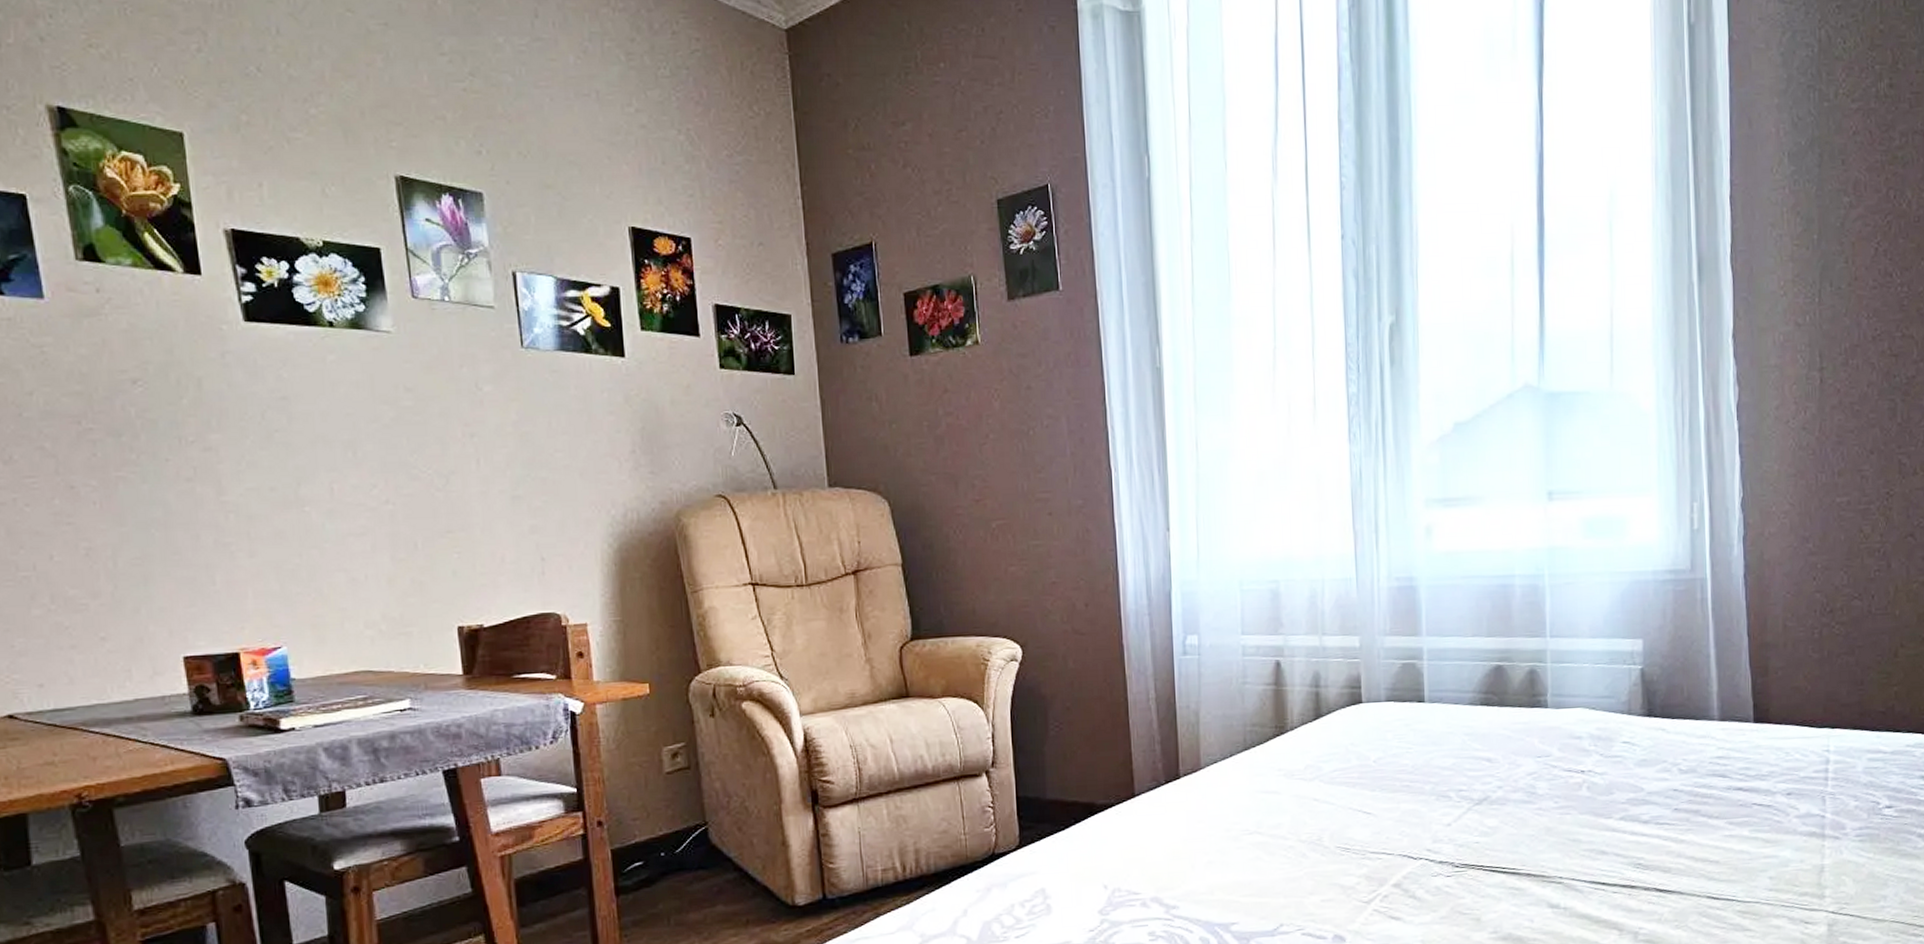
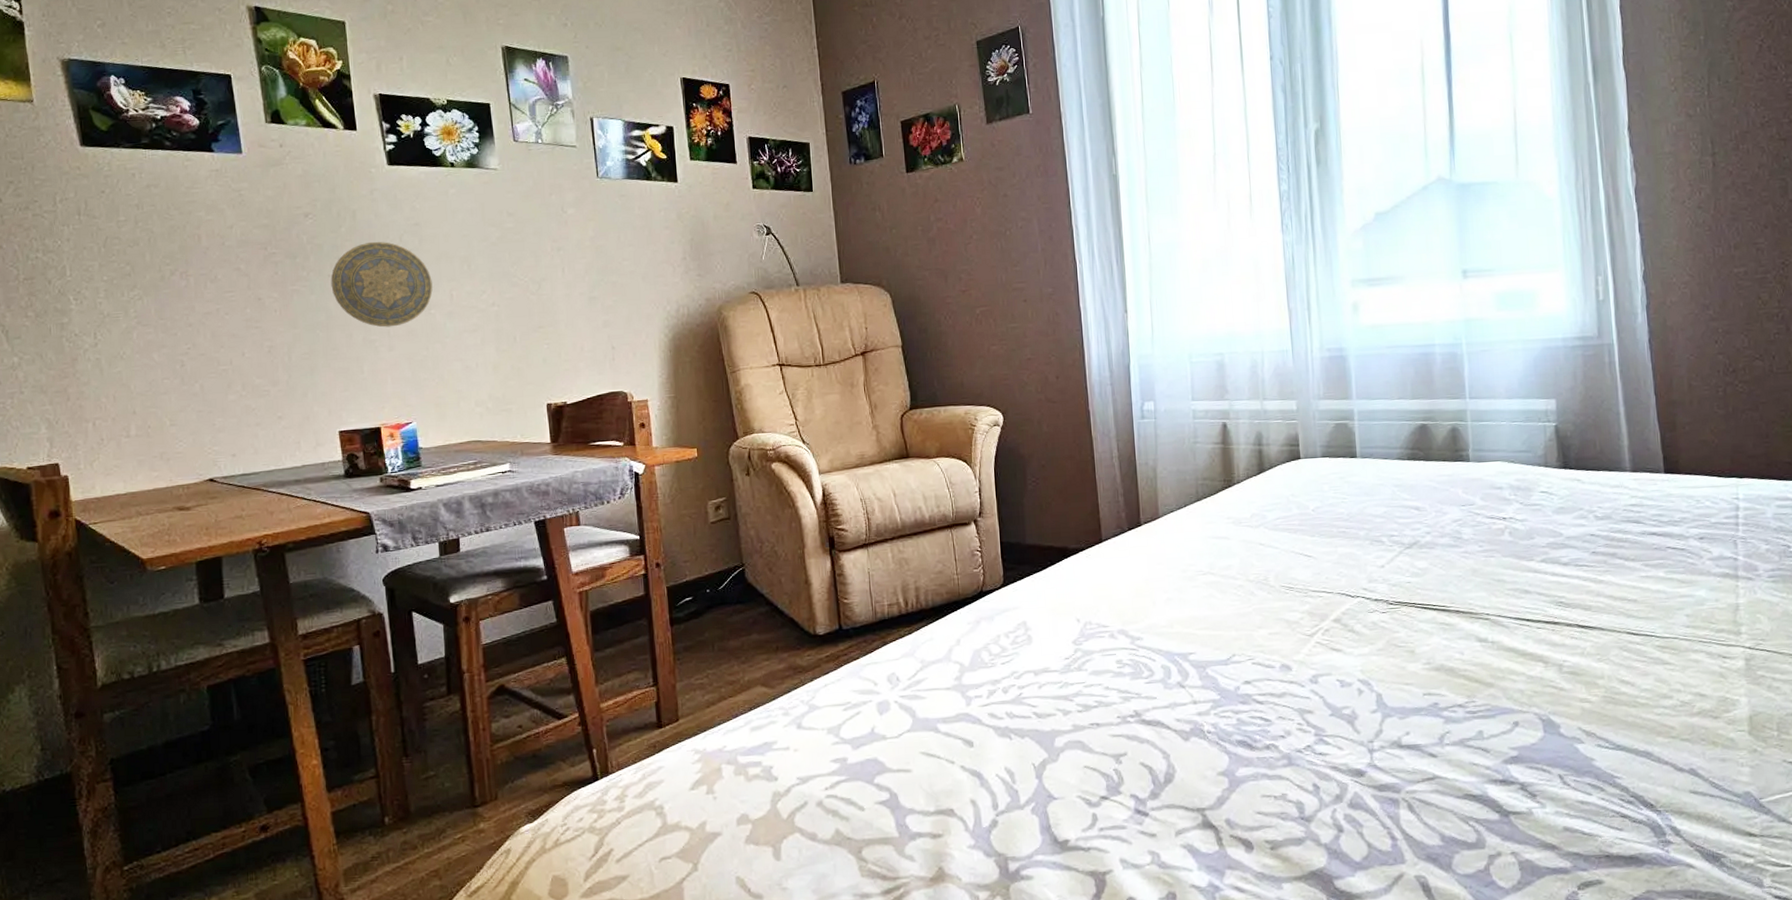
decorative plate: none [169,418,307,528] -> present [331,241,433,328]

